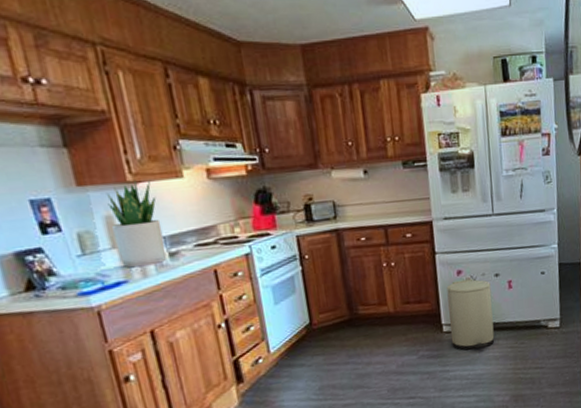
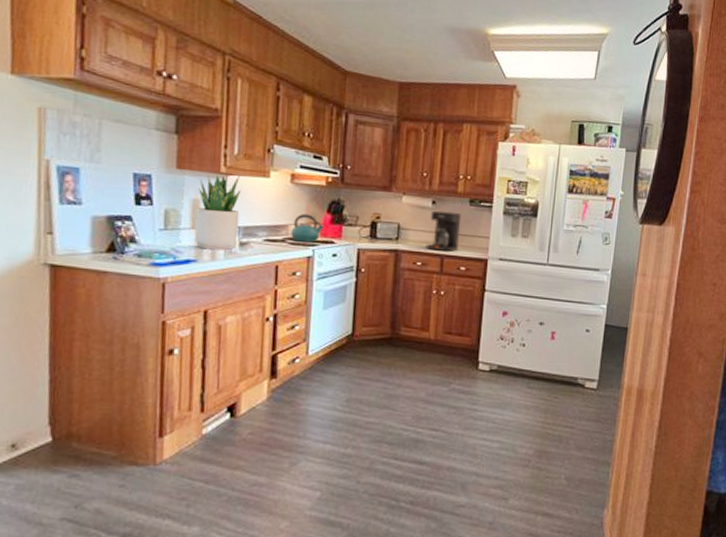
kettle: none [220,209,257,241] -> present [289,213,325,243]
coffee maker: none [364,178,401,223] -> present [425,210,462,252]
pedal bin: present [446,278,495,351] -> none [484,321,534,395]

